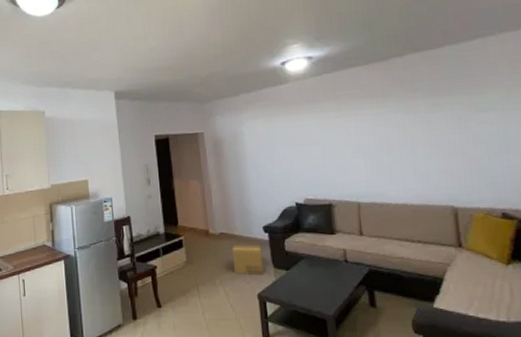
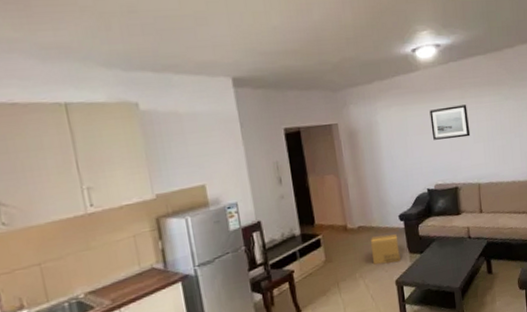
wall art: none [299,117,348,153] -> present [429,104,471,140]

